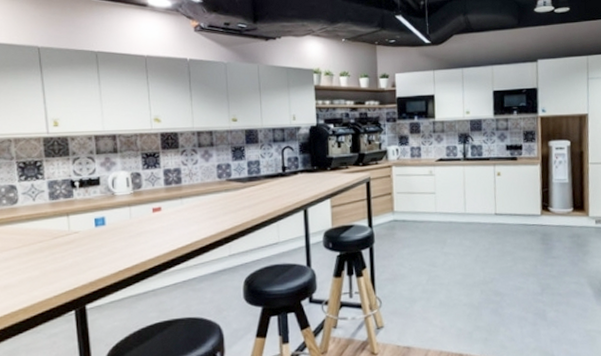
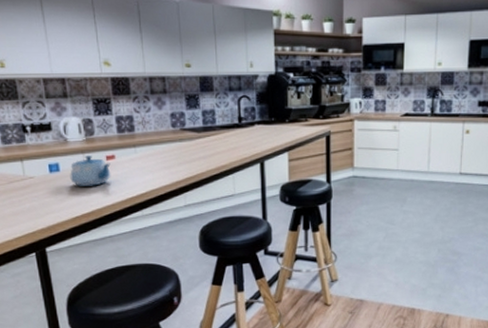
teapot: none [115,208,157,240] -> present [70,156,111,186]

